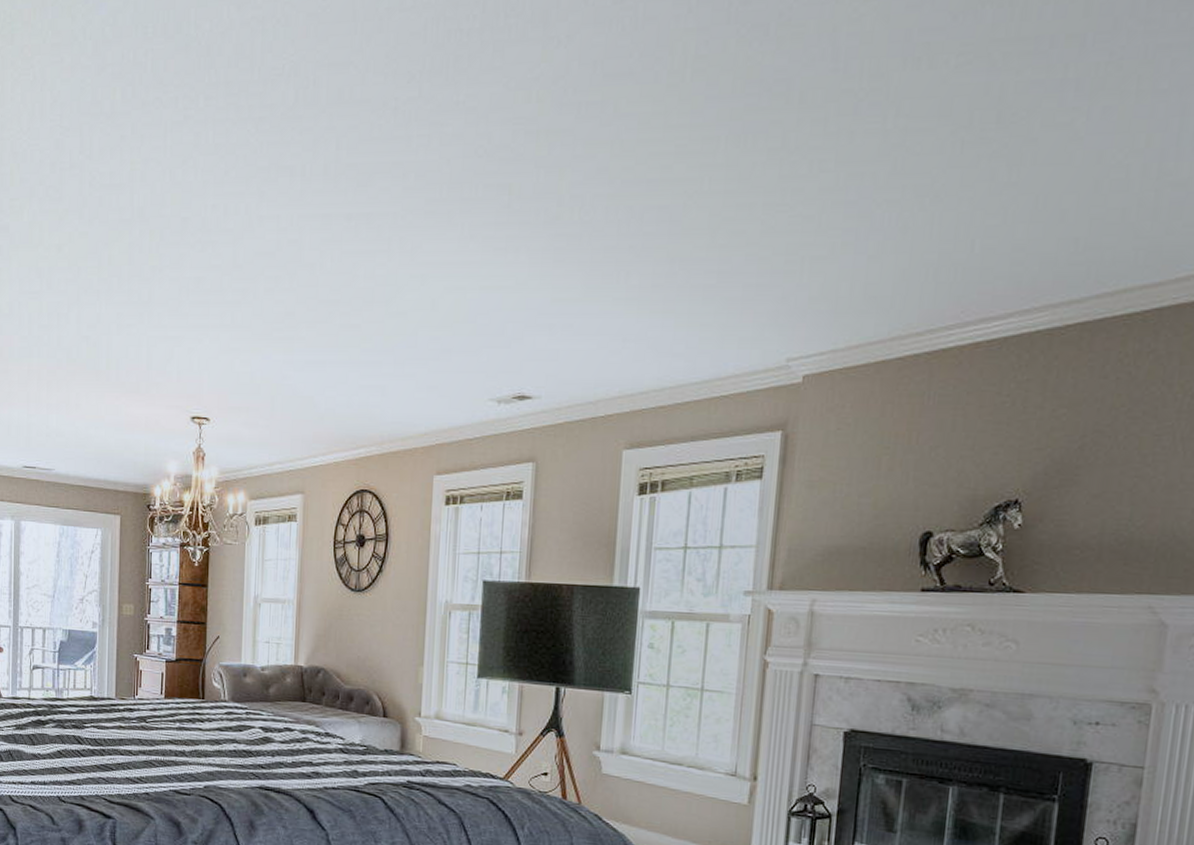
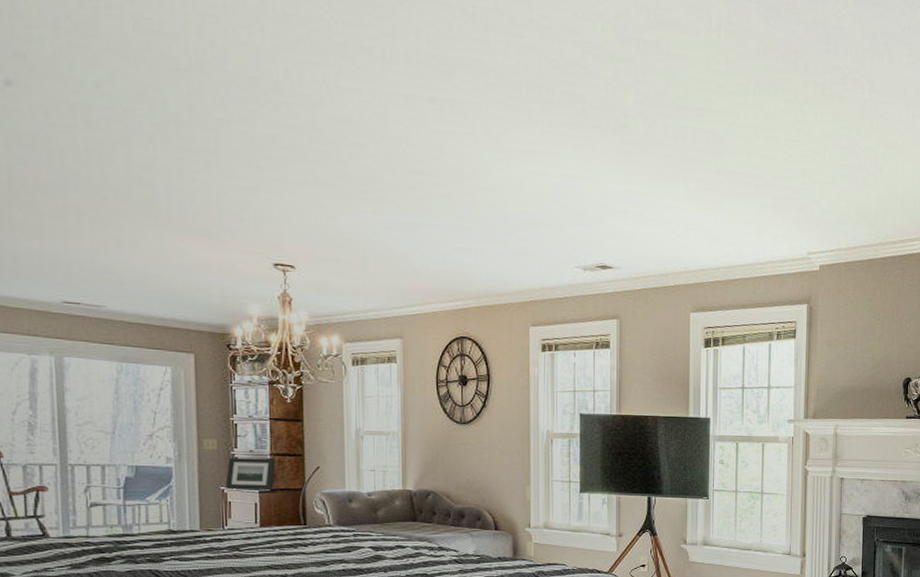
picture frame: none [138,624,181,660] -> present [225,457,275,491]

